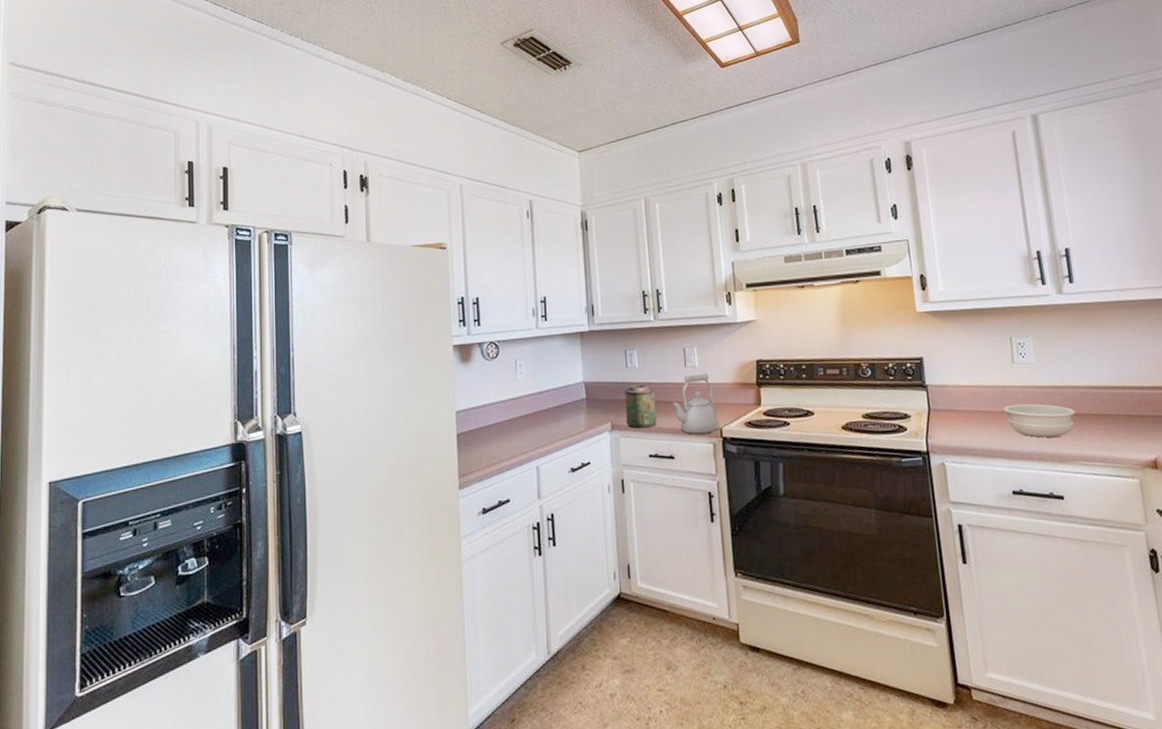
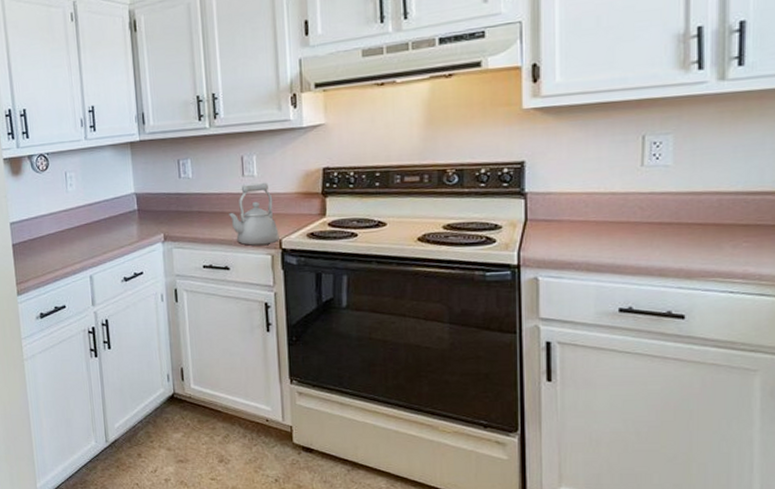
canister: present [625,384,657,428] -> none [178,195,212,239]
bowl: present [1003,403,1075,438] -> none [620,212,717,251]

